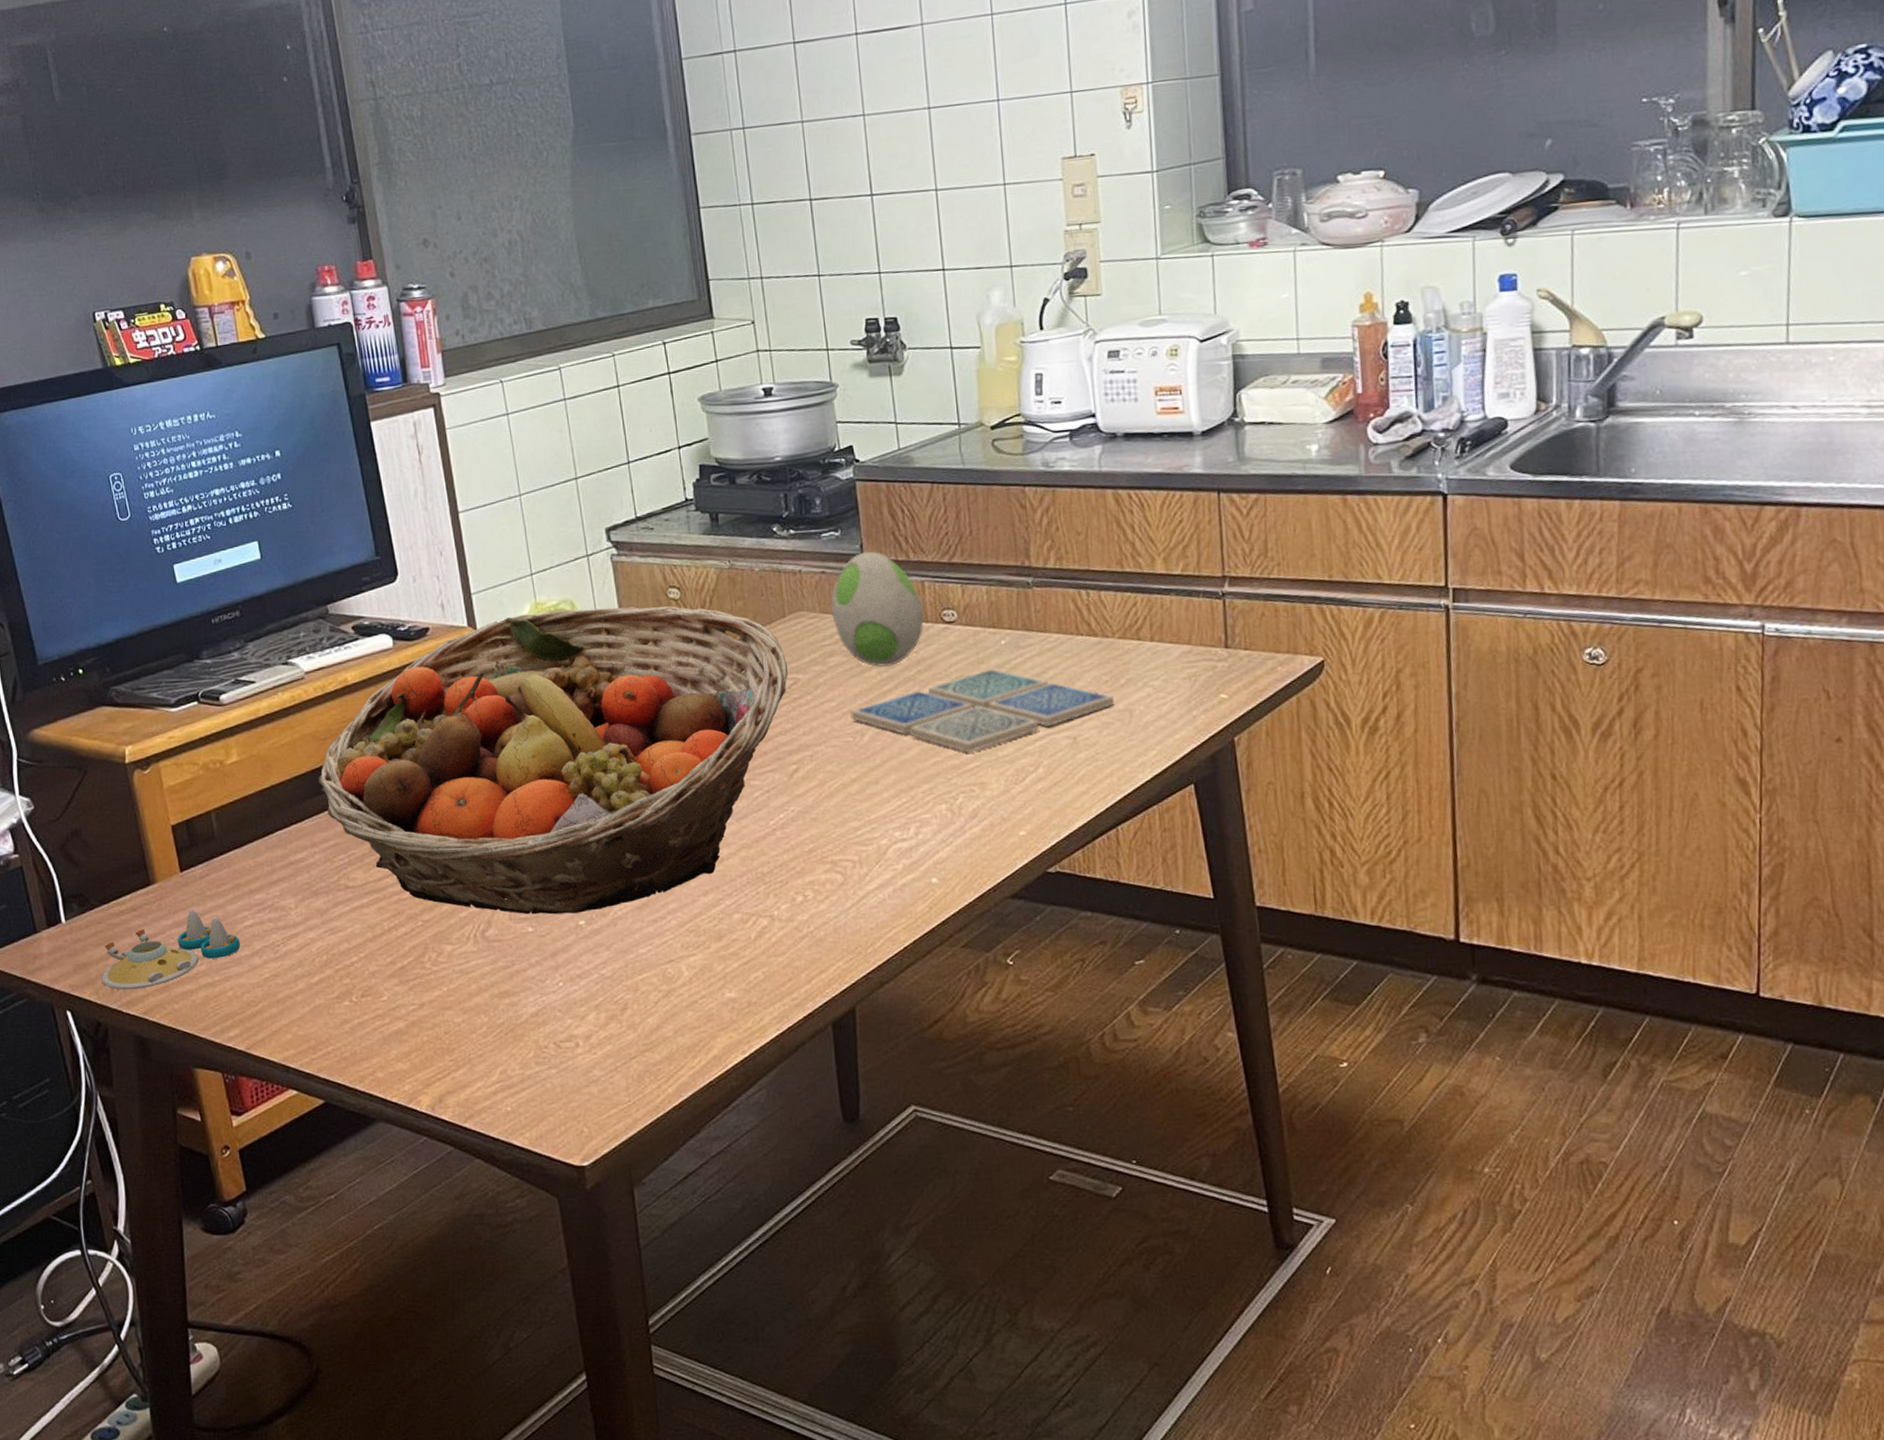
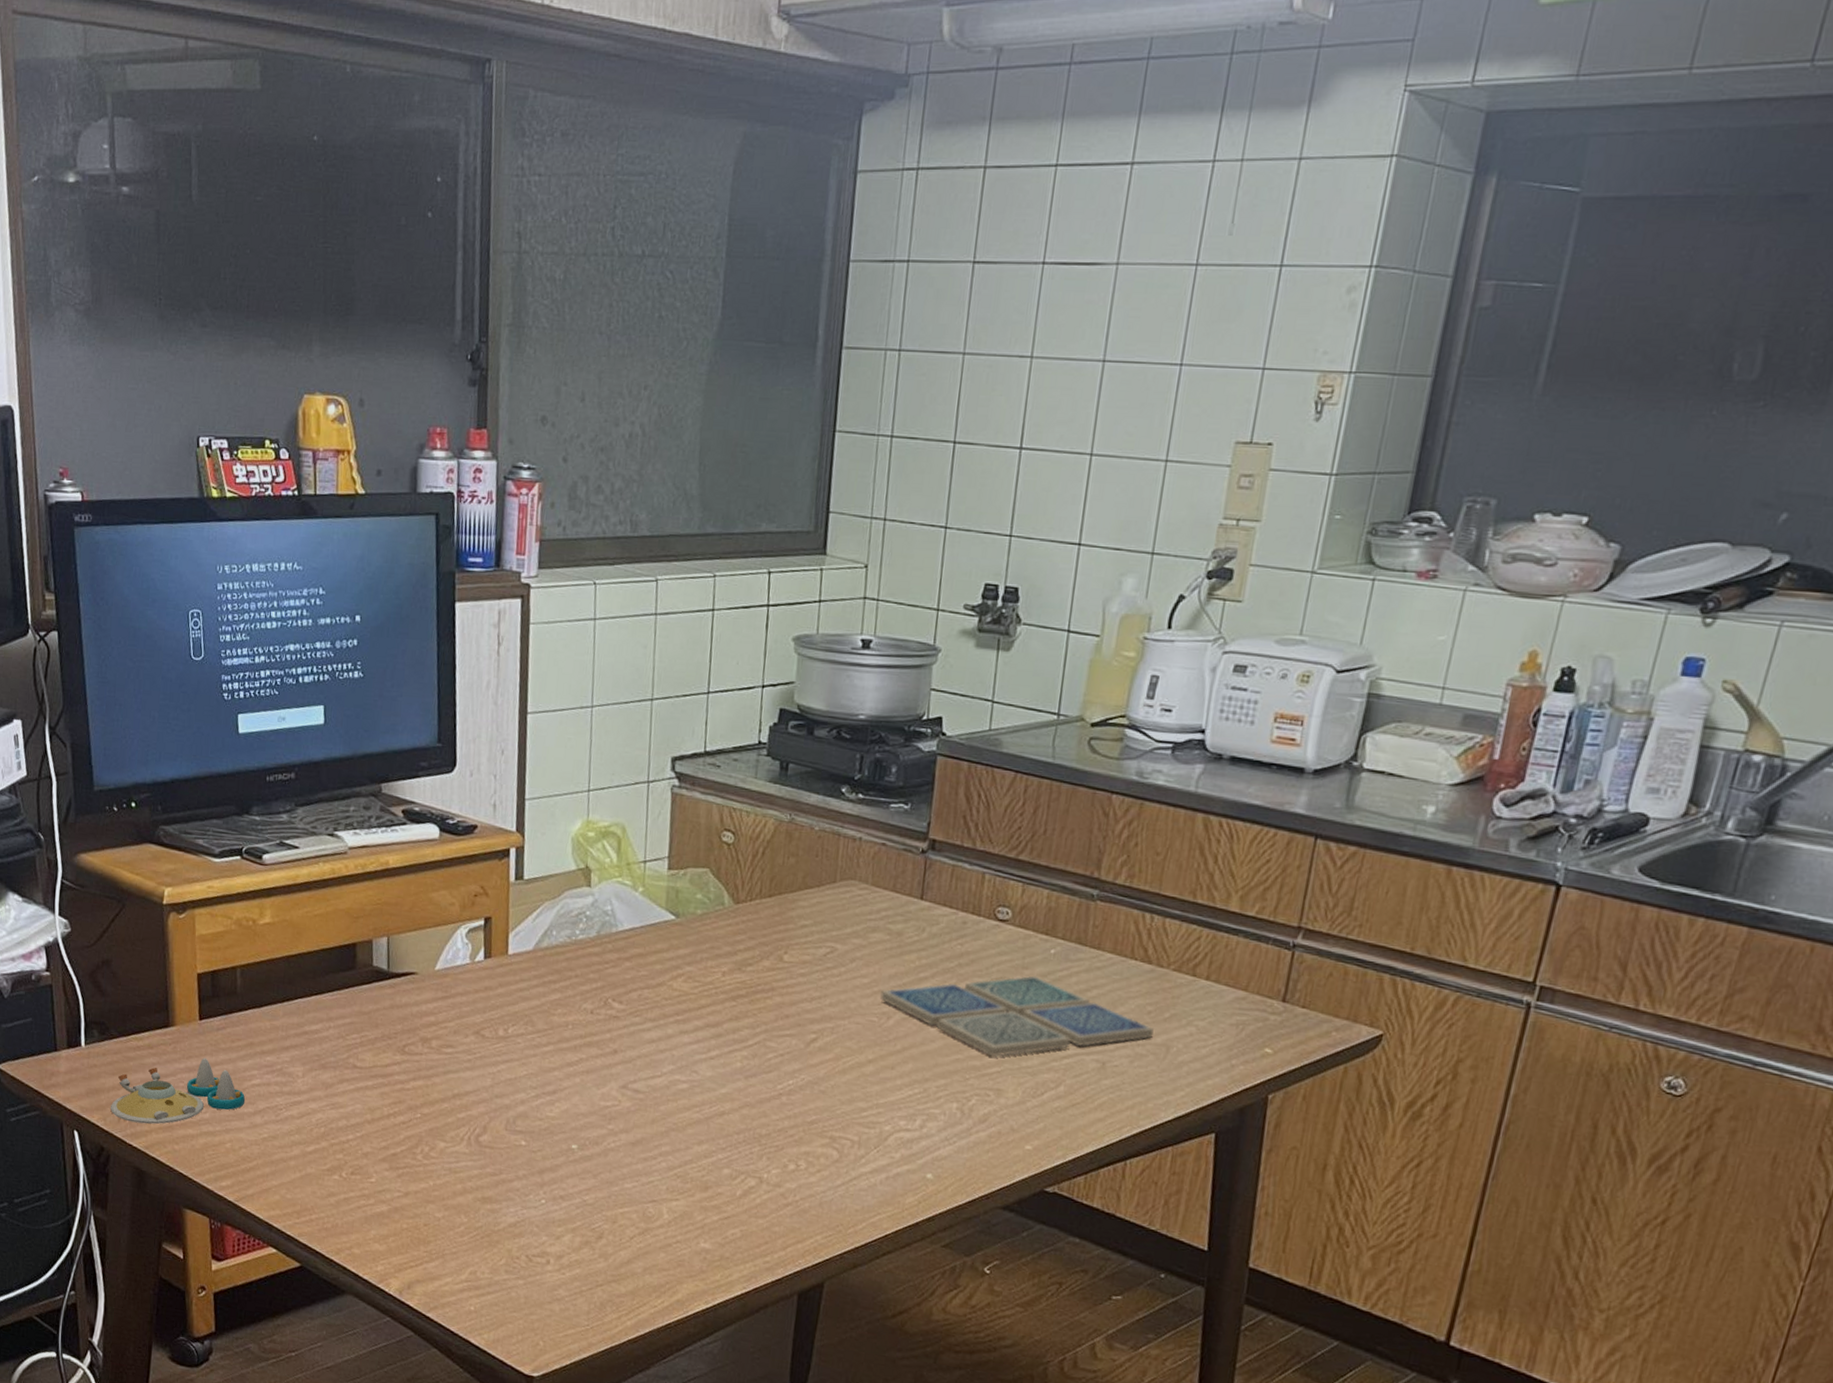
fruit basket: present [318,605,788,915] -> none [344,829,828,1138]
decorative egg: present [831,551,924,667] -> none [883,831,980,954]

